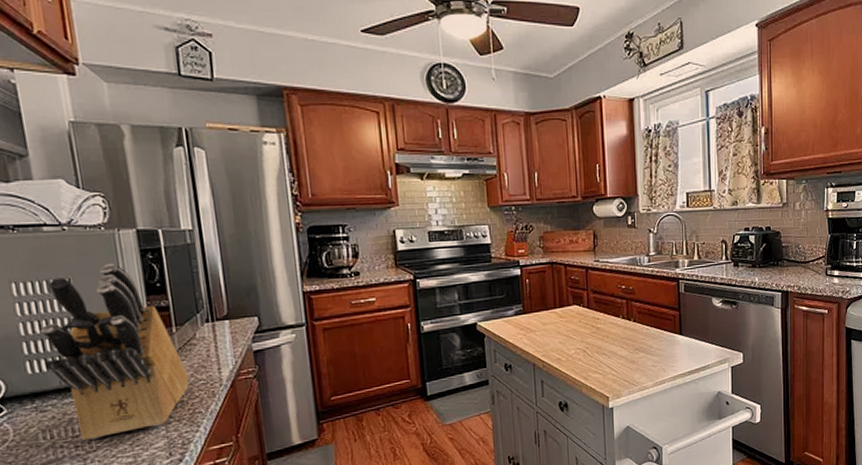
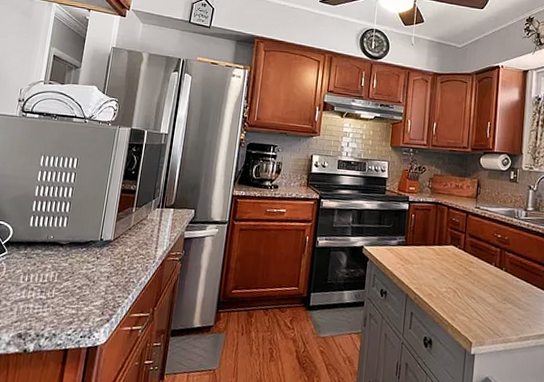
knife block: present [39,263,190,440] -> none [42,150,134,289]

